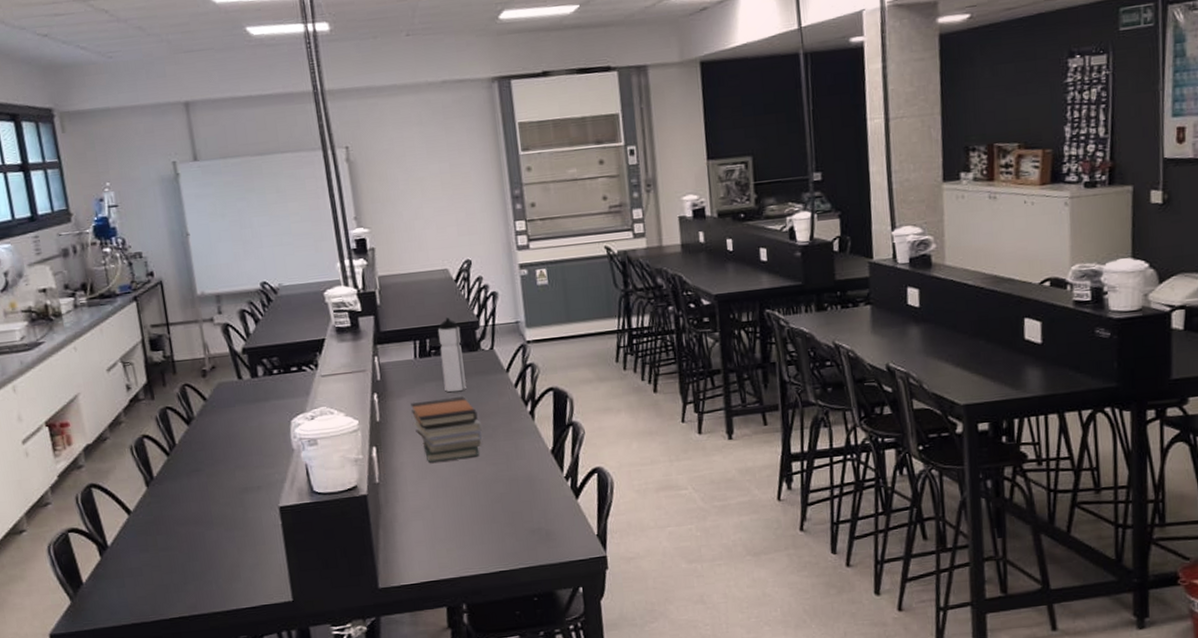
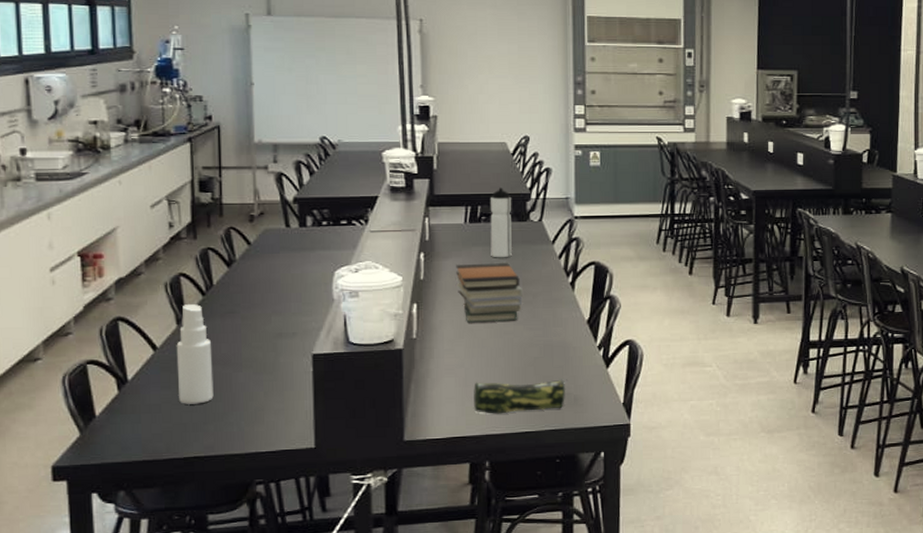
spray bottle: none [148,465,190,566] -> present [176,304,214,404]
pencil case: none [442,513,538,556] -> present [474,379,569,414]

